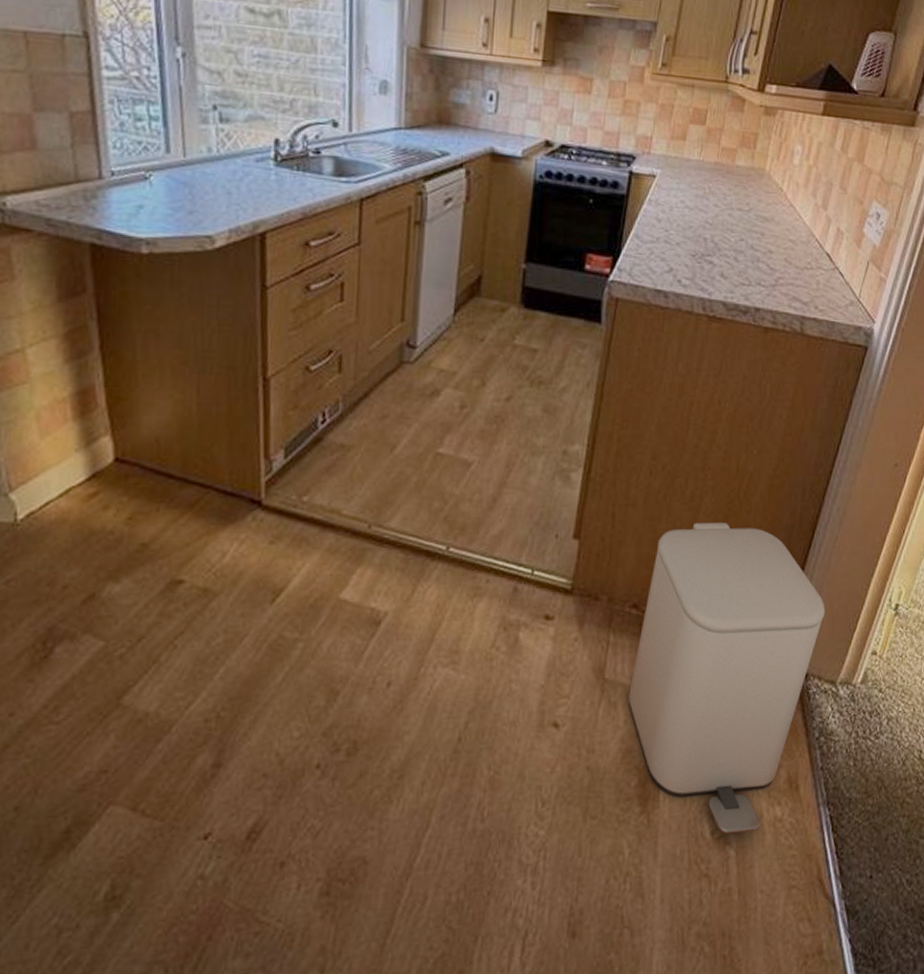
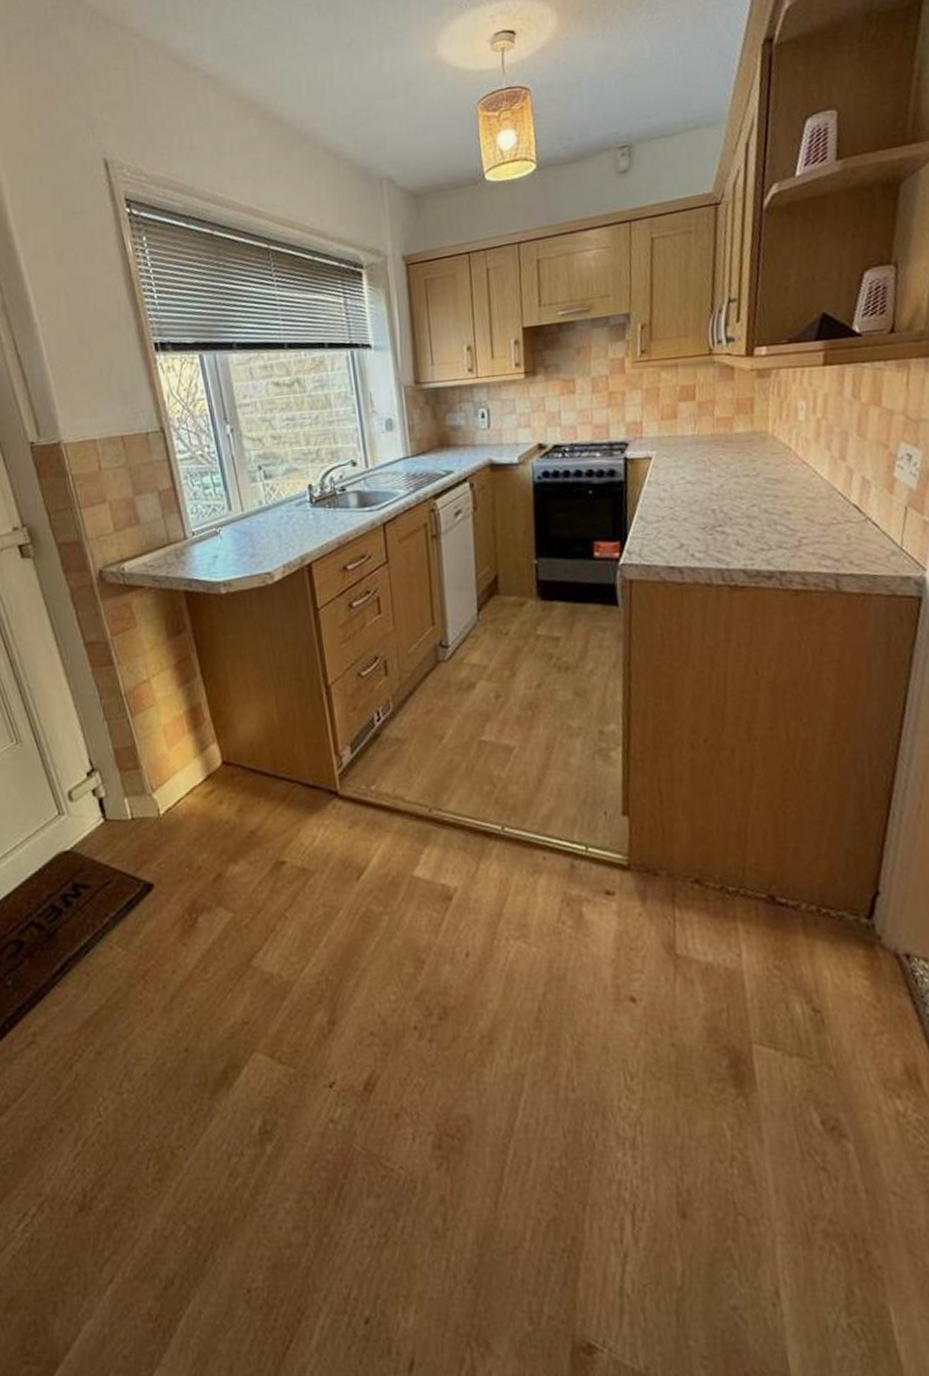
pedal bin: present [629,522,825,835] -> none [704,794,920,1127]

